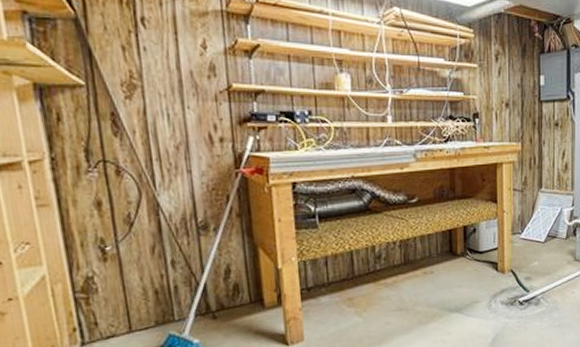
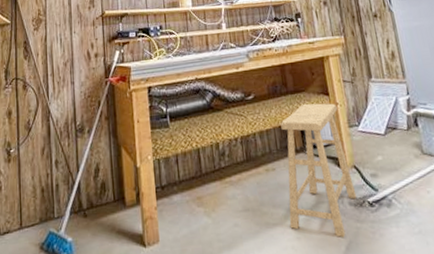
stool: none [442,210,509,332] -> present [281,103,357,238]

